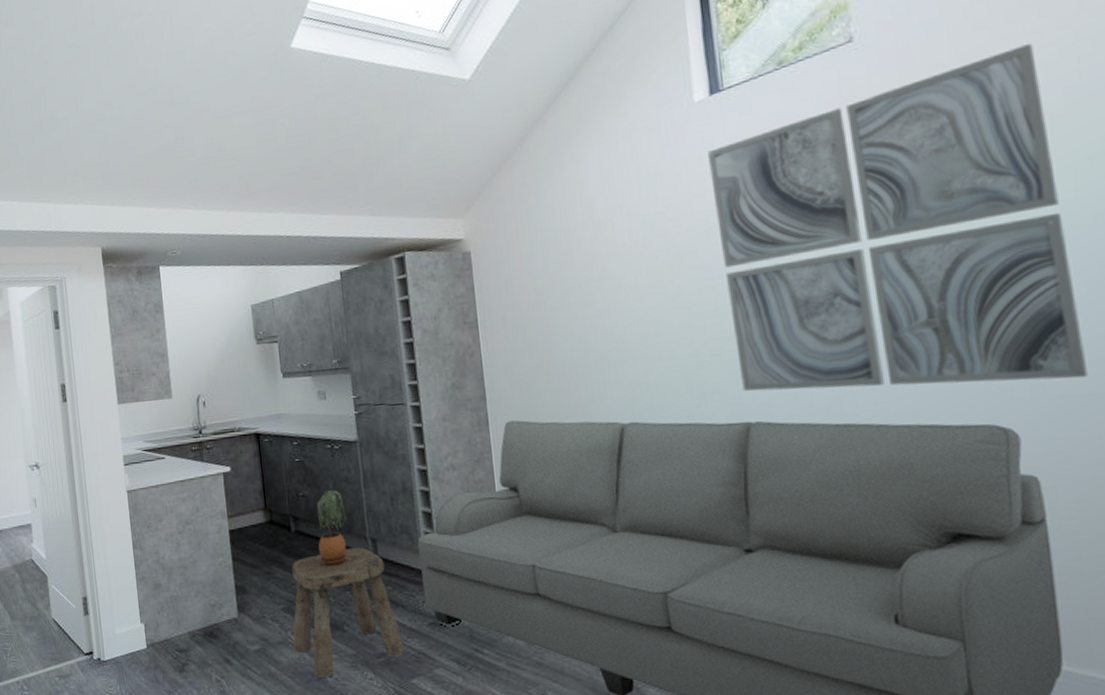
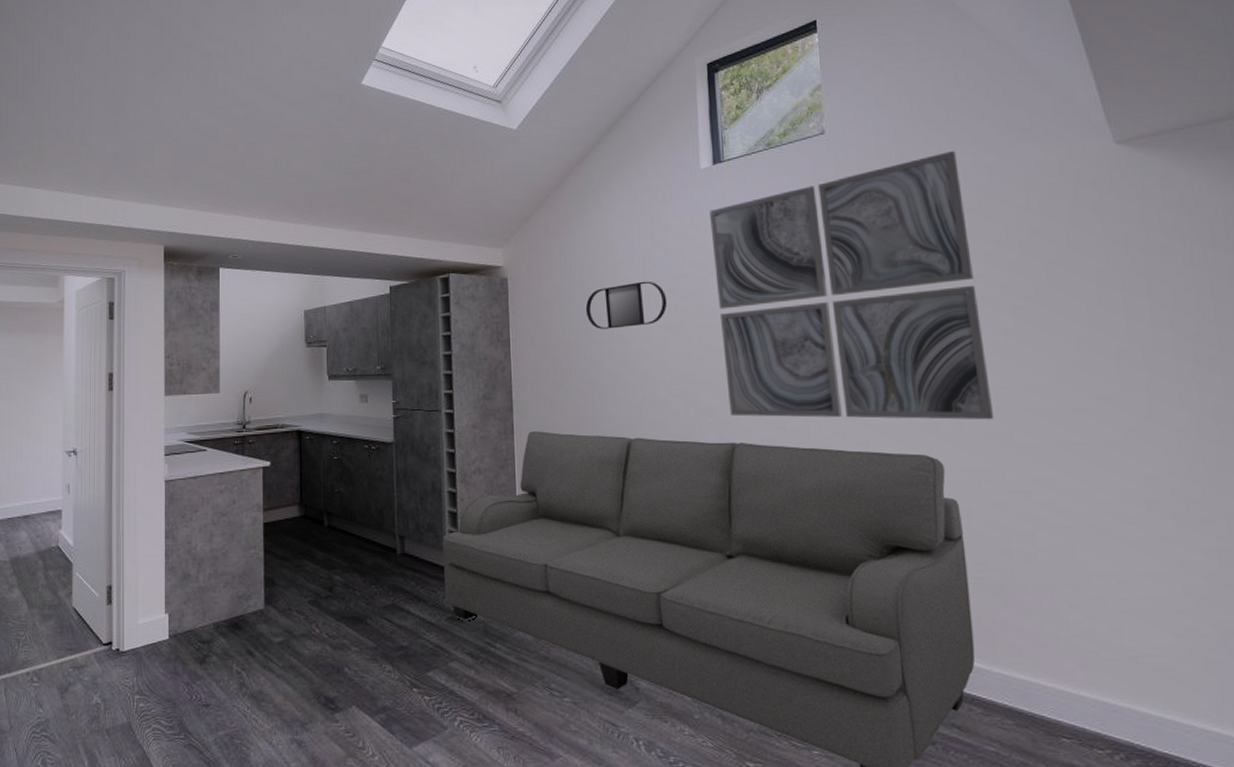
stool: present [292,548,405,678] -> none [316,544,423,670]
potted plant: present [317,490,348,566] -> none [349,488,378,560]
home mirror: none [562,241,661,302] -> present [585,281,668,329]

